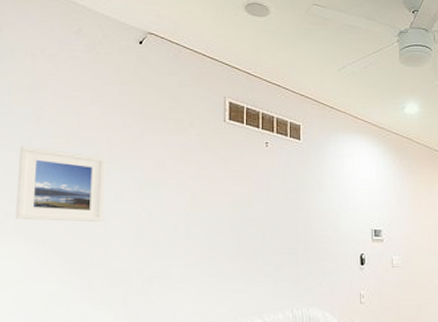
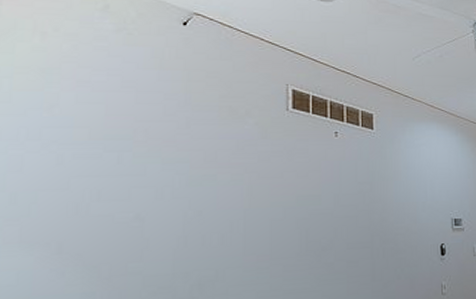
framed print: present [15,146,106,223] -> none [20,138,142,225]

